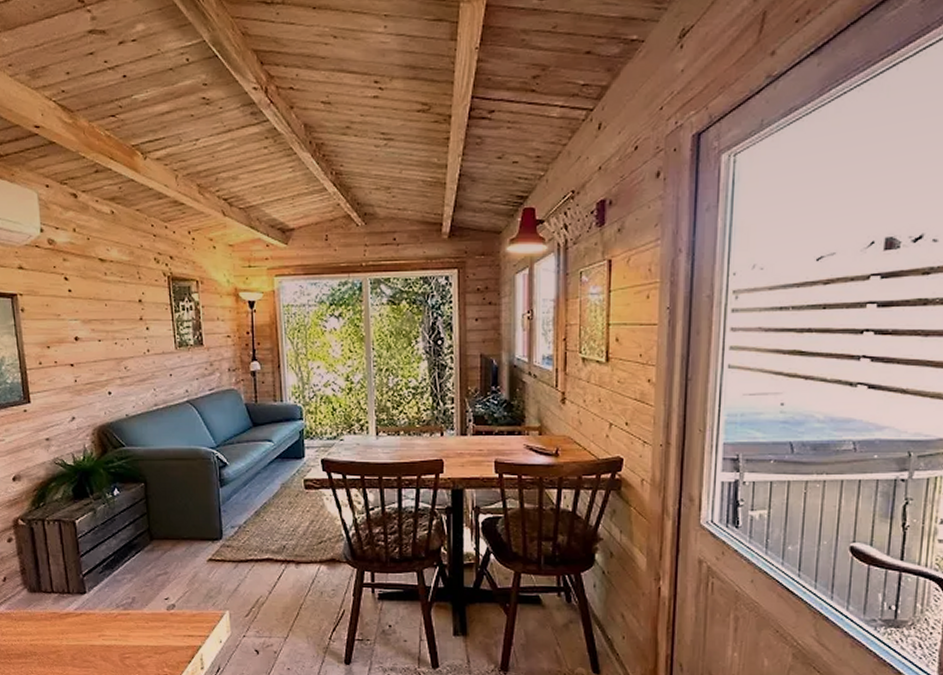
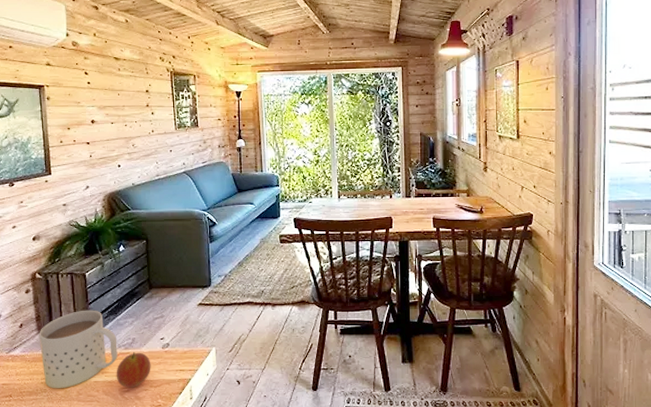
mug: none [25,563,116,652] -> present [39,310,118,389]
fruit: none [114,613,155,654] -> present [116,352,151,388]

